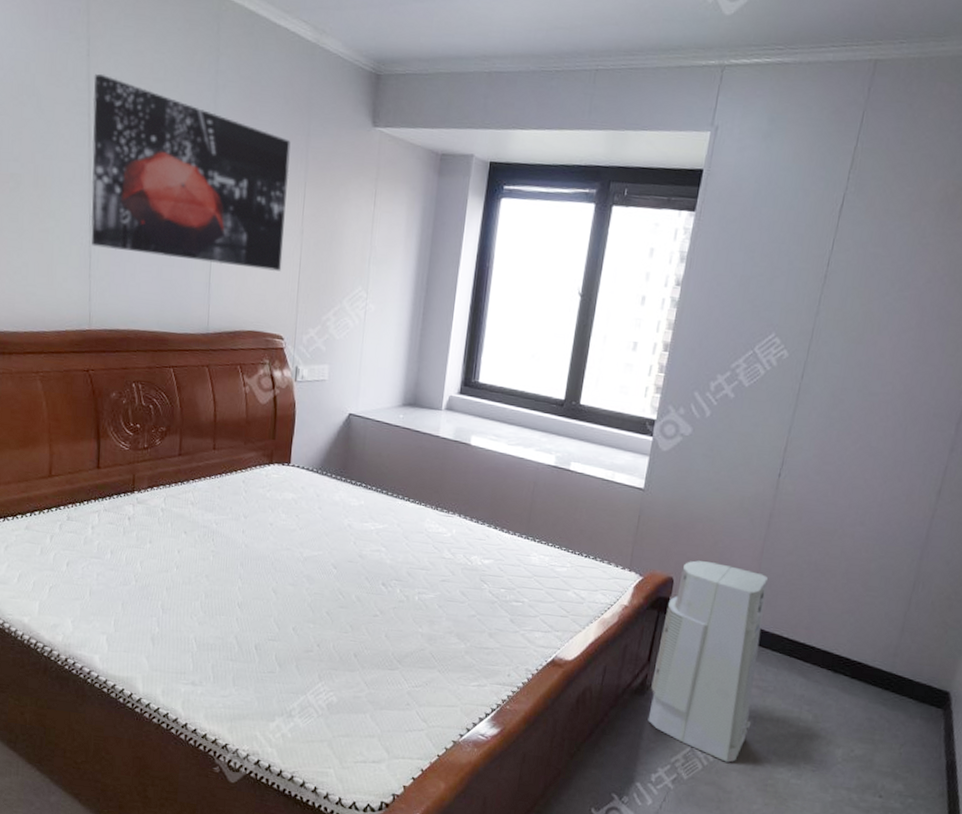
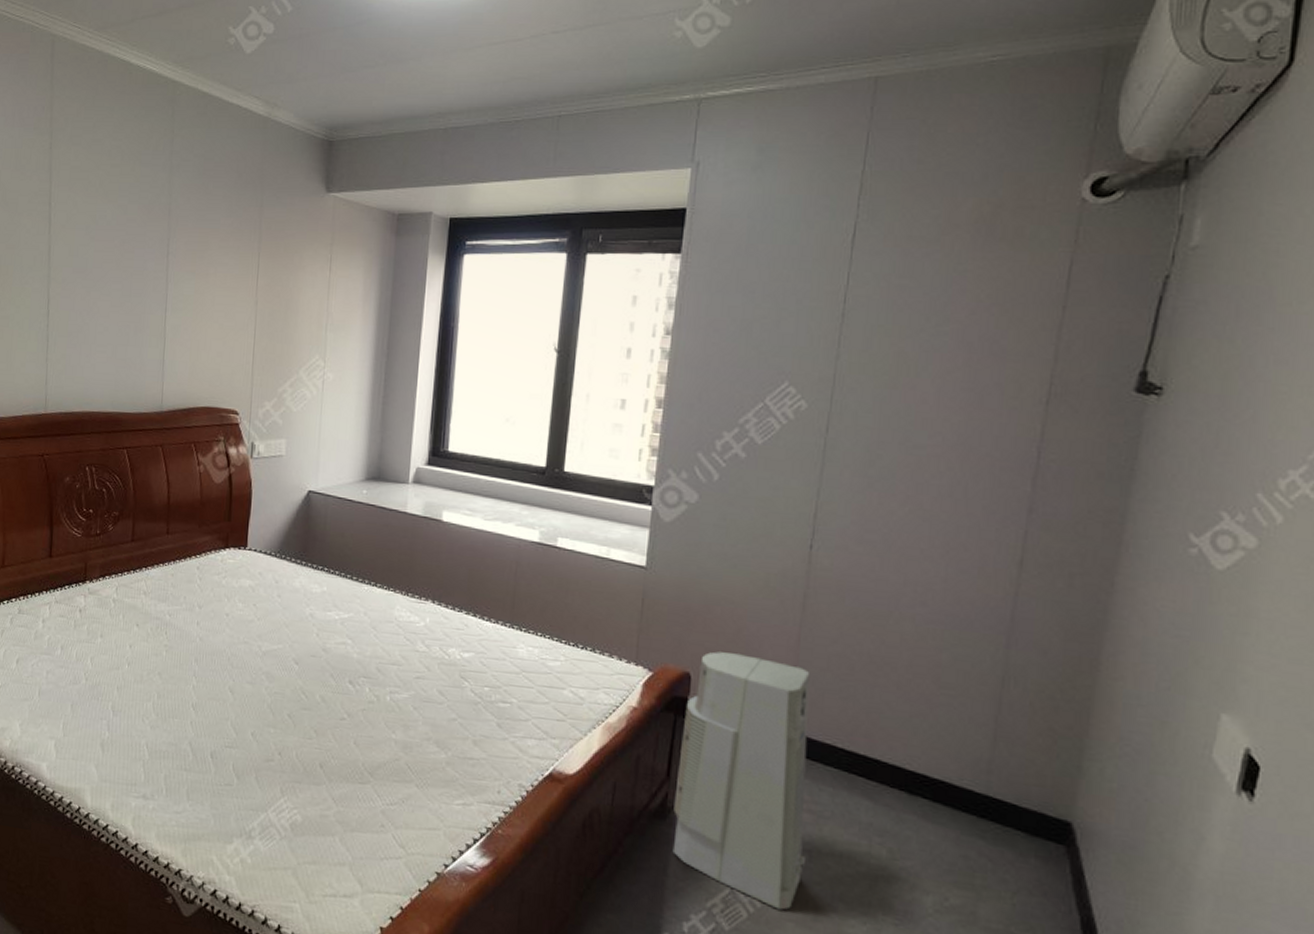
wall art: present [90,73,291,271] -> none [49,164,244,344]

